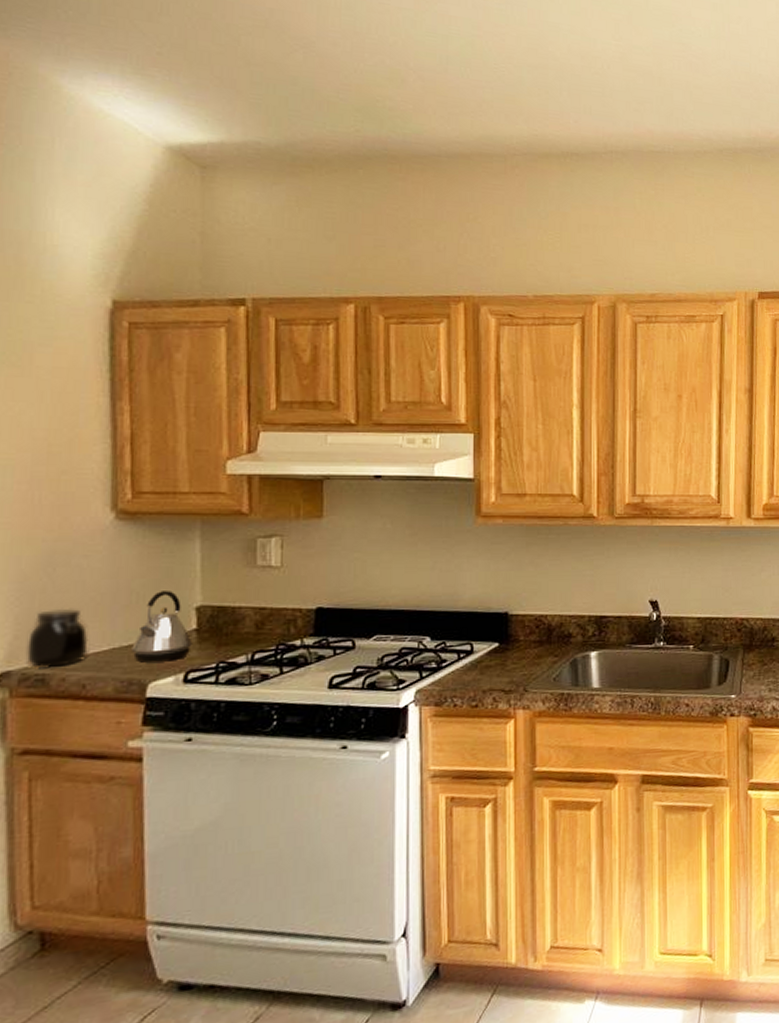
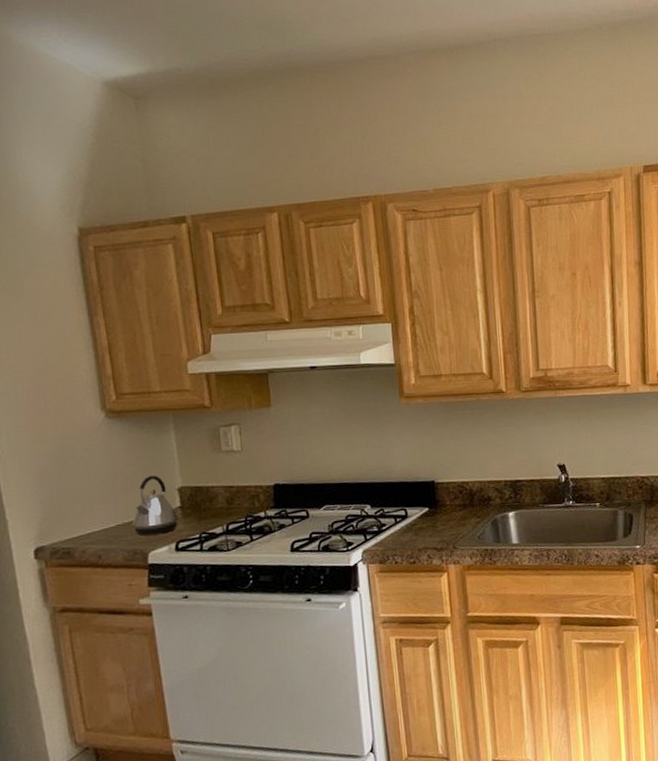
jar: present [27,608,89,668] -> none [53,493,99,543]

